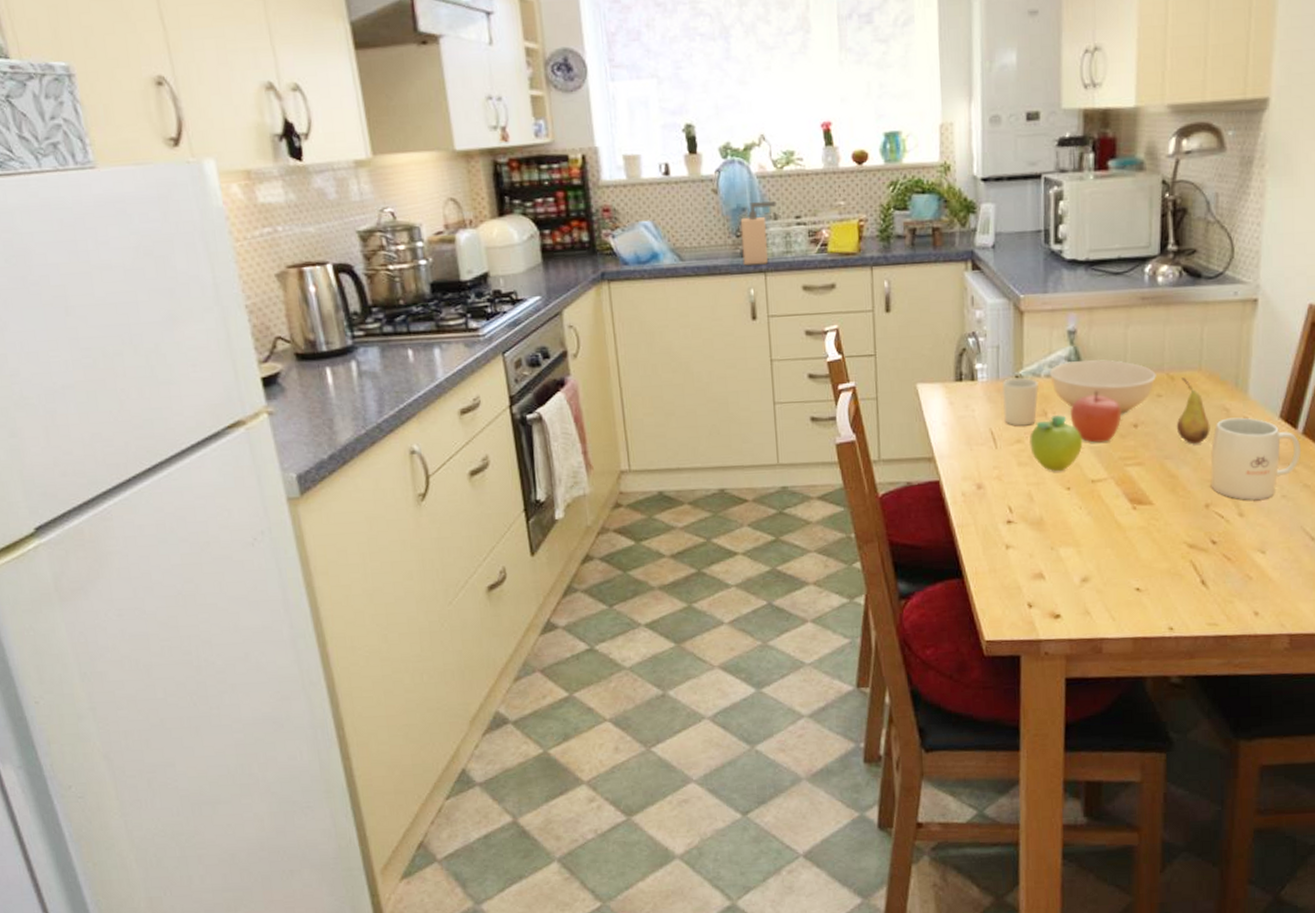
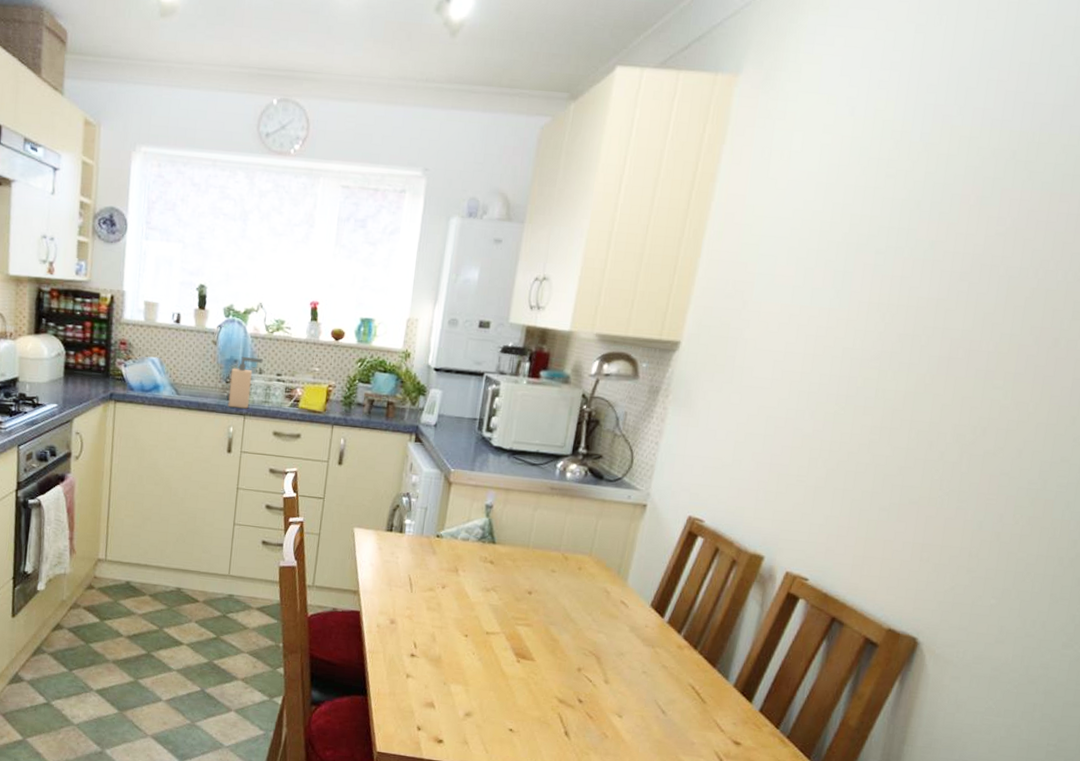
mug: present [1001,377,1039,426] -> none [422,536,455,578]
fruit: present [1030,414,1083,471] -> none [439,572,484,620]
bowl: present [1049,359,1156,414] -> none [465,530,554,582]
fruit: present [1070,390,1122,443] -> none [476,558,521,602]
fruit: present [1176,377,1210,443] -> none [563,559,592,616]
mug: present [1210,417,1301,500] -> none [585,599,665,672]

